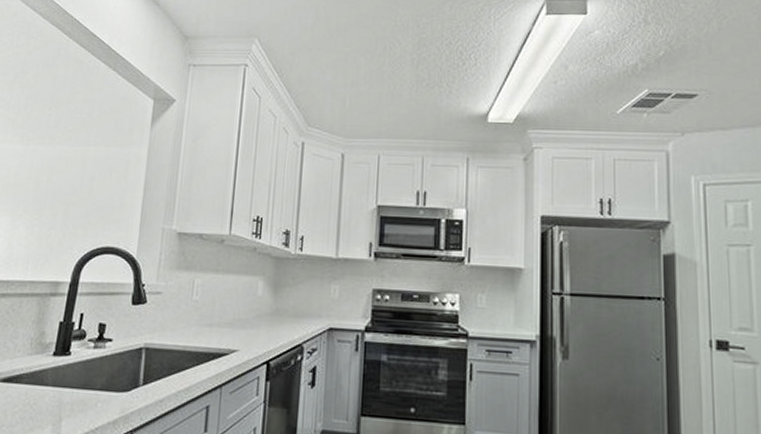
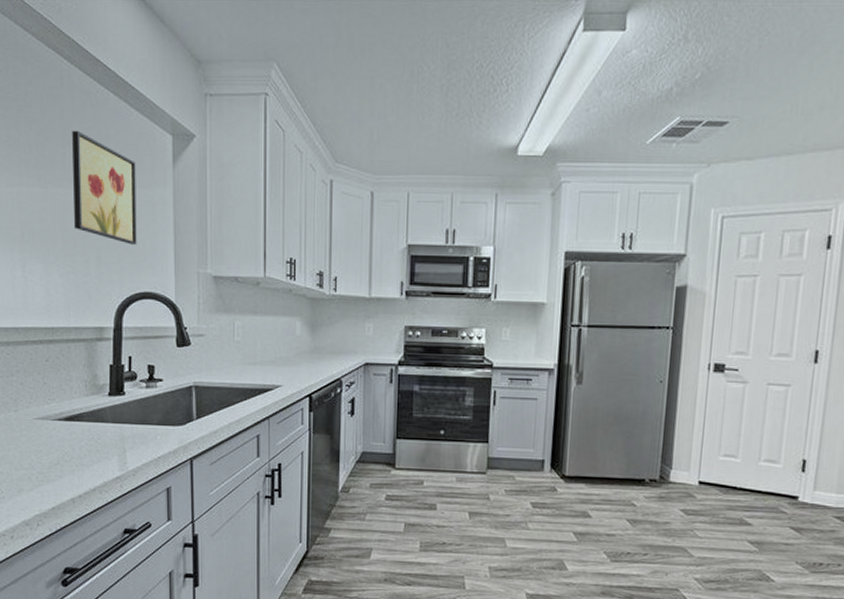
wall art: none [48,94,116,200] -> present [72,130,137,245]

